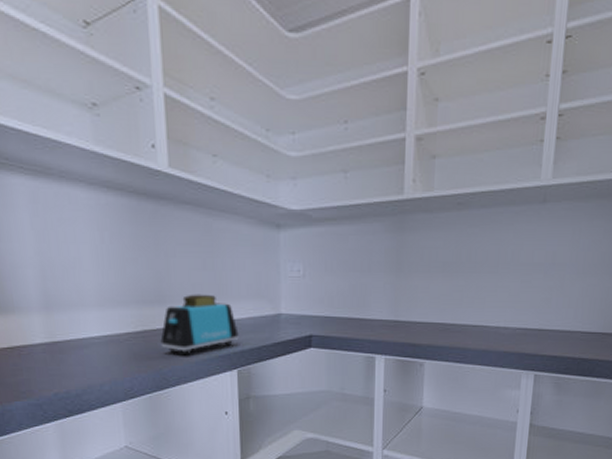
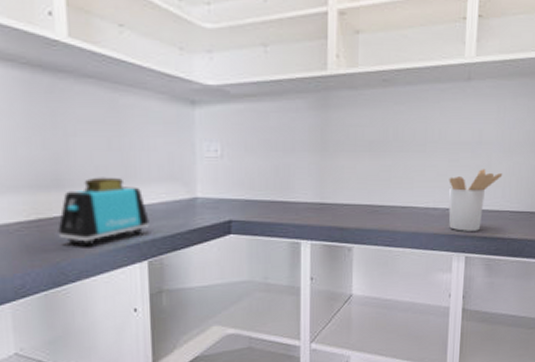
utensil holder: none [519,290,576,350] -> present [448,169,503,231]

